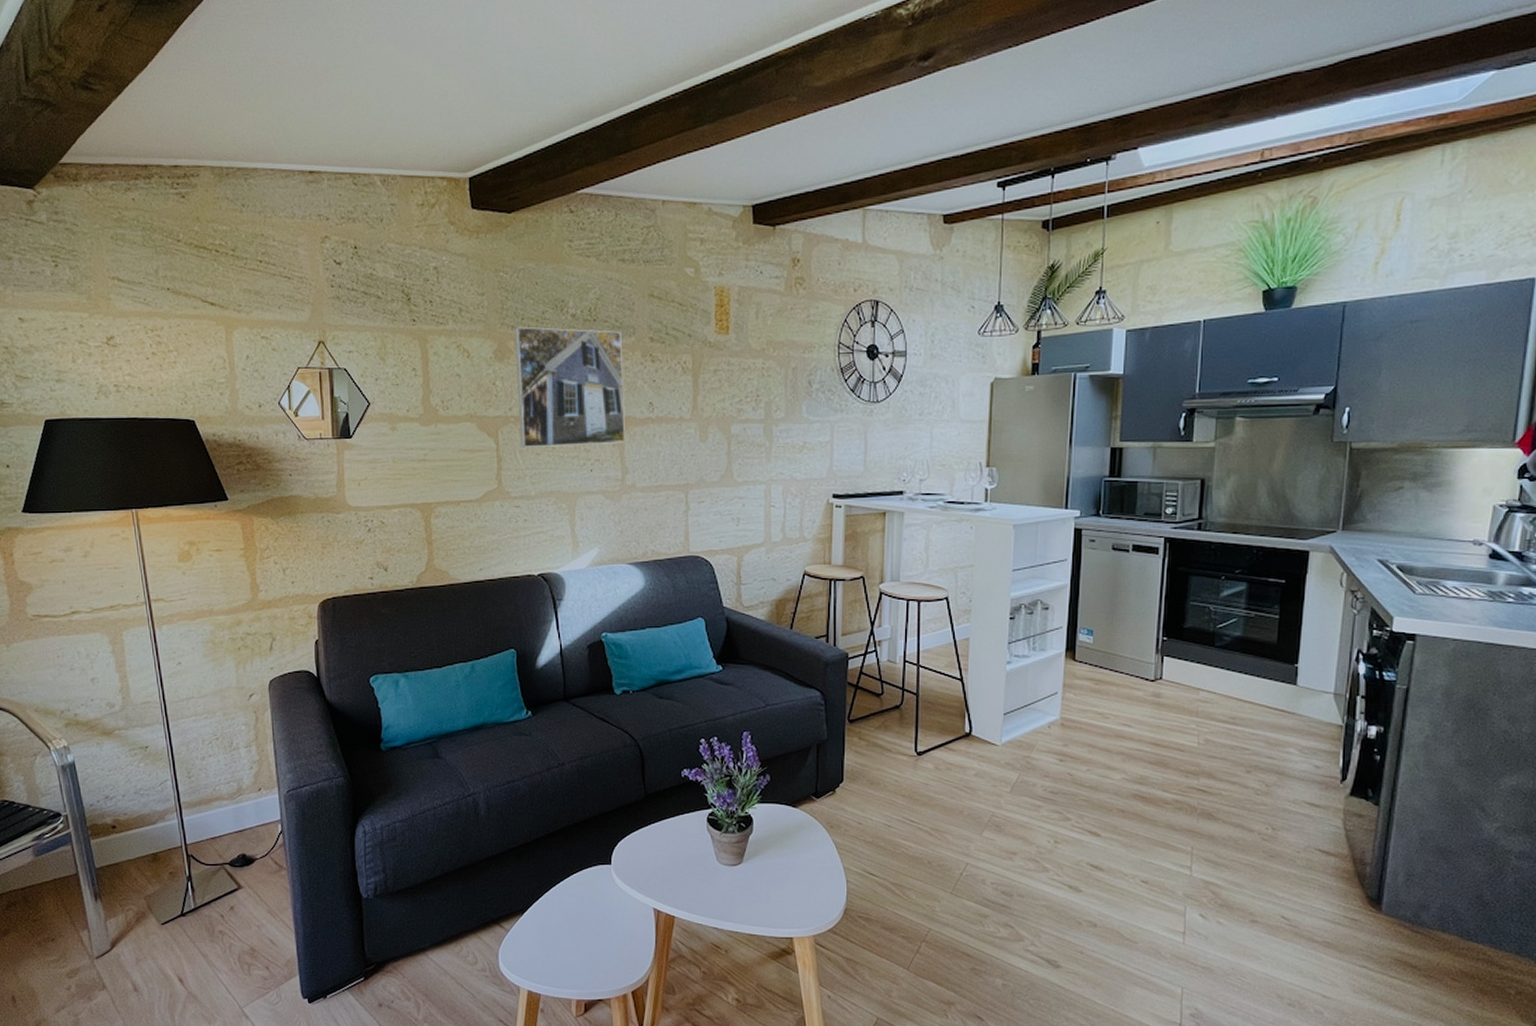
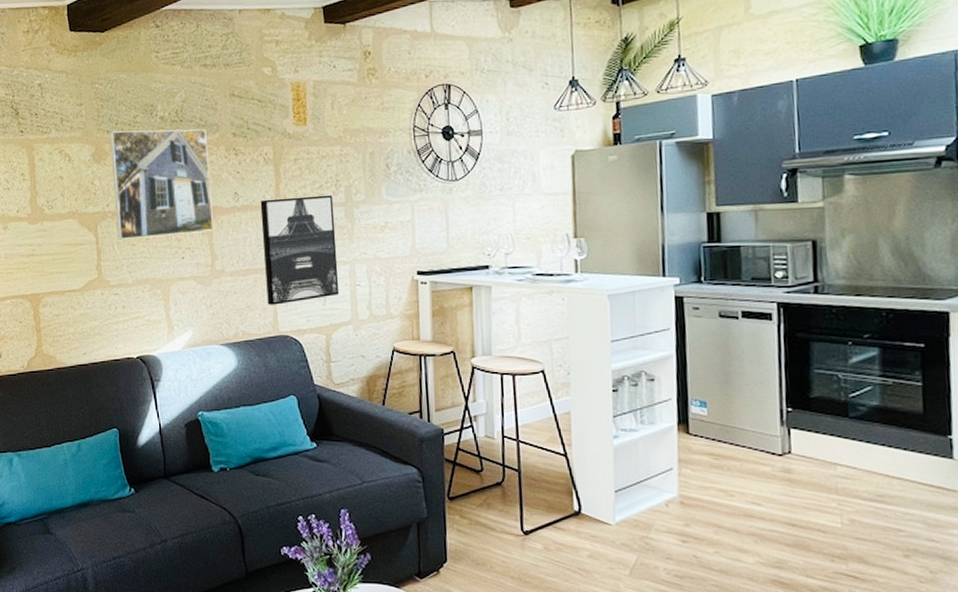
wall art: none [676,410,754,524] -> present [260,194,340,305]

